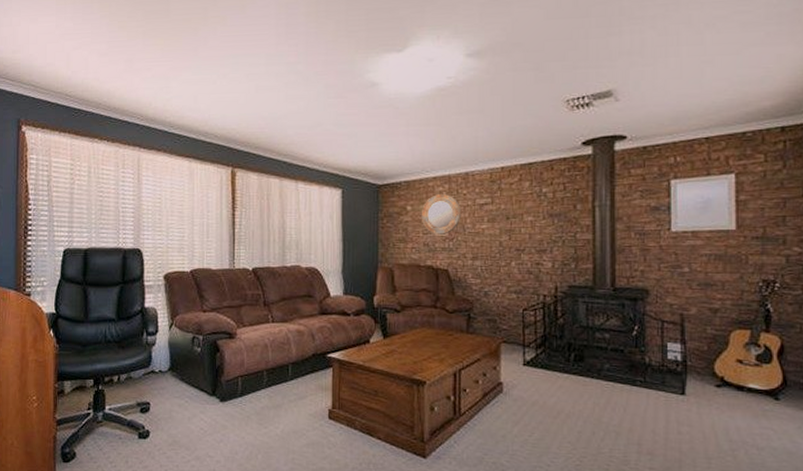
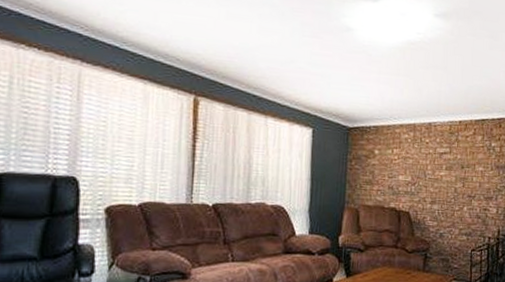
home mirror: present [421,194,462,235] -> none [387,141,424,179]

